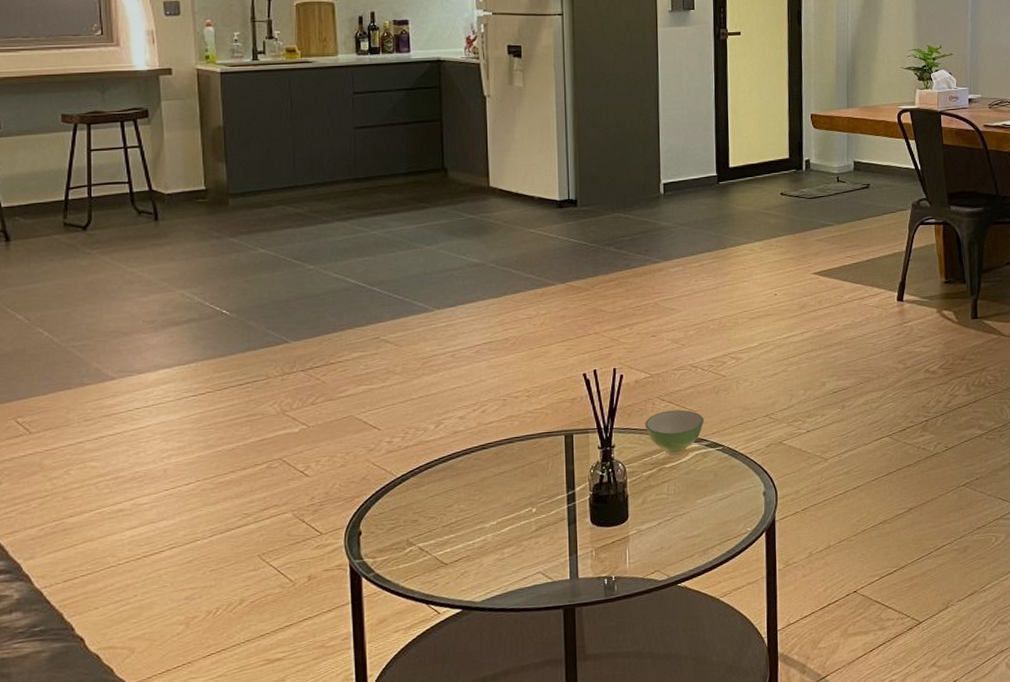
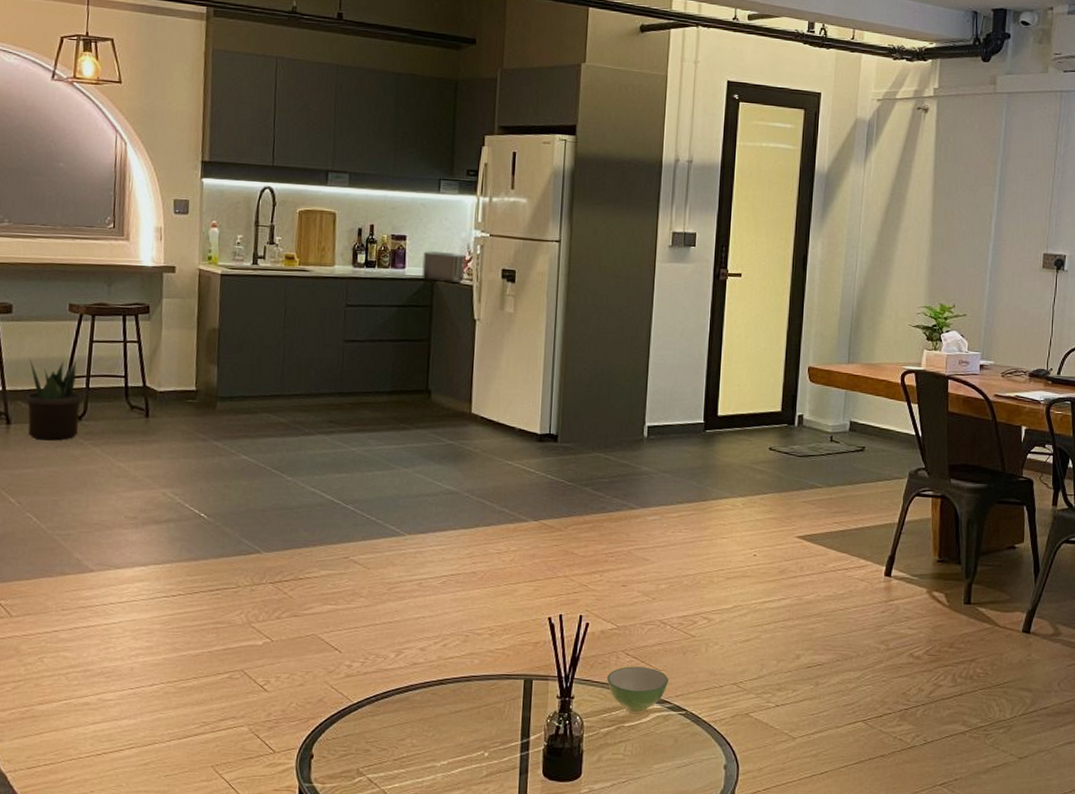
planter: none [24,171,85,254] -> present [26,359,82,441]
toaster: none [427,32,472,63] -> present [422,250,467,284]

